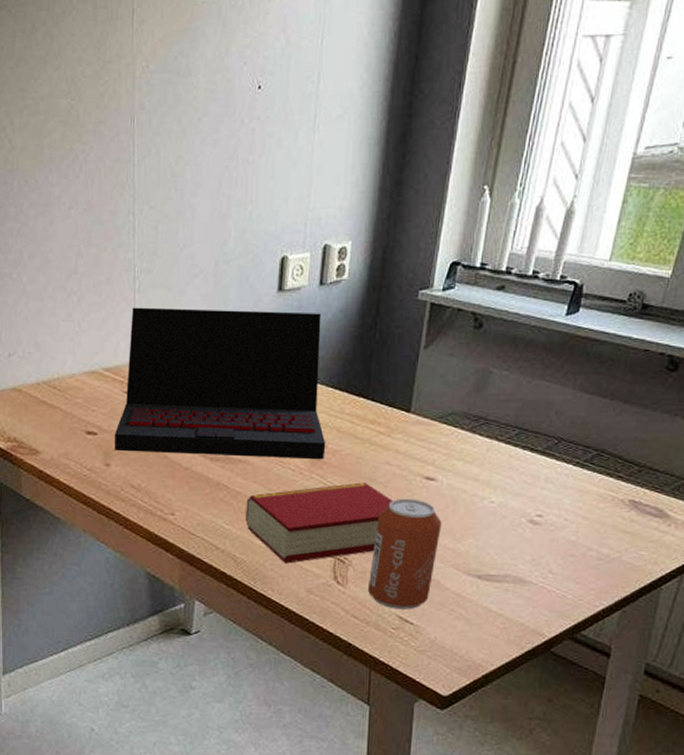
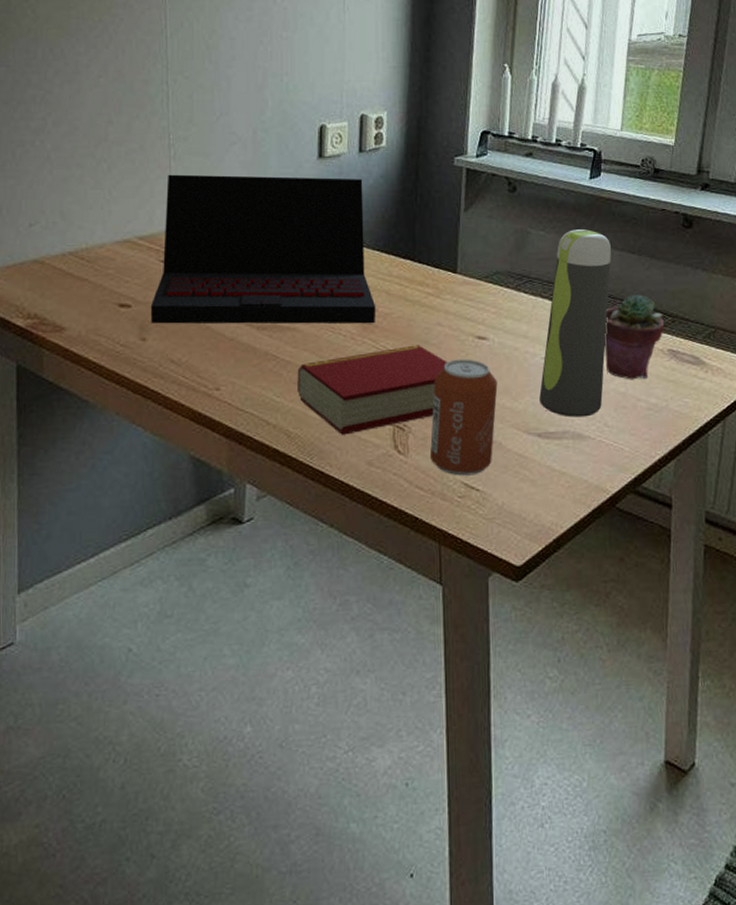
water bottle: none [483,370,580,563] -> present [539,229,611,418]
potted succulent: none [557,441,630,529] -> present [604,294,665,380]

